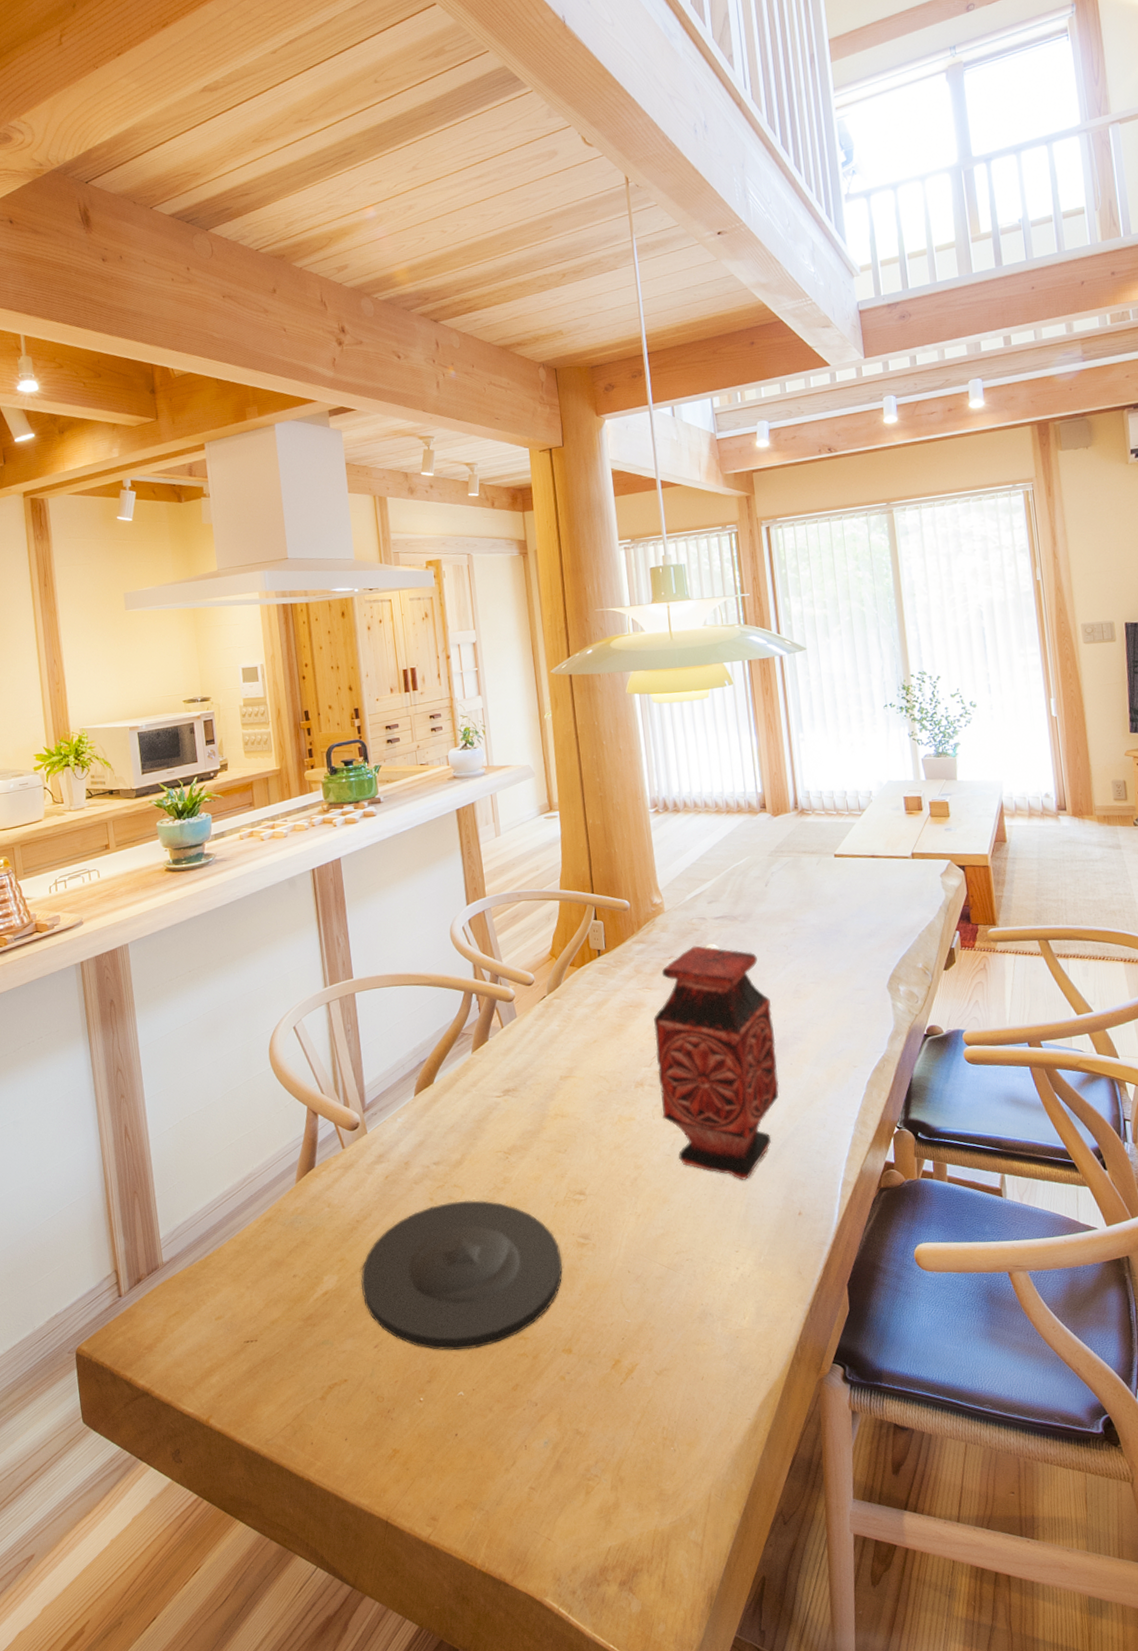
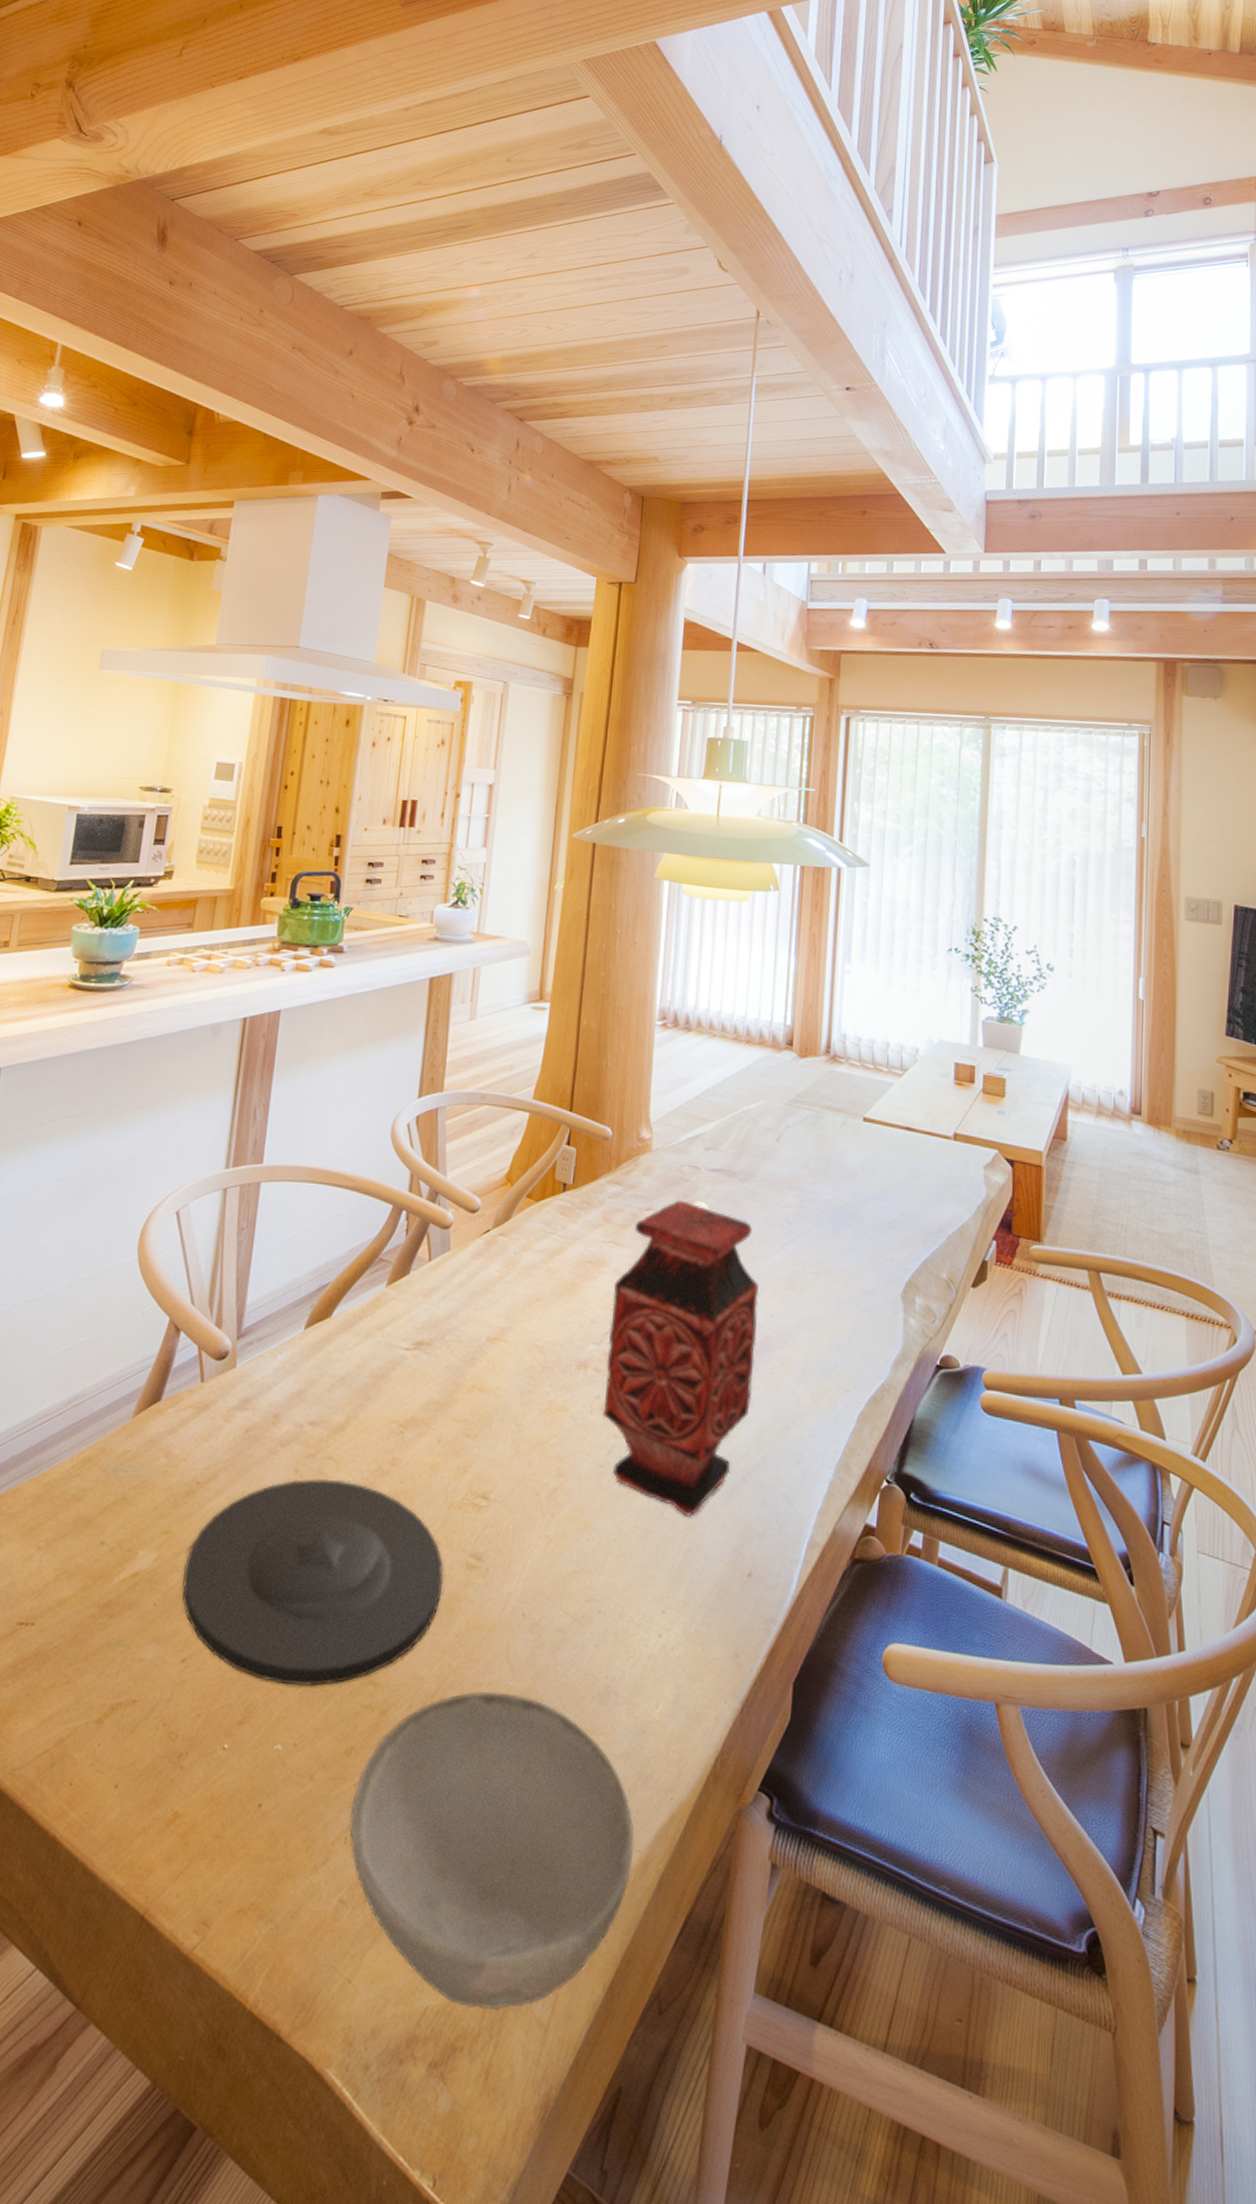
bowl: none [525,1327,746,1542] -> present [349,1691,635,2010]

